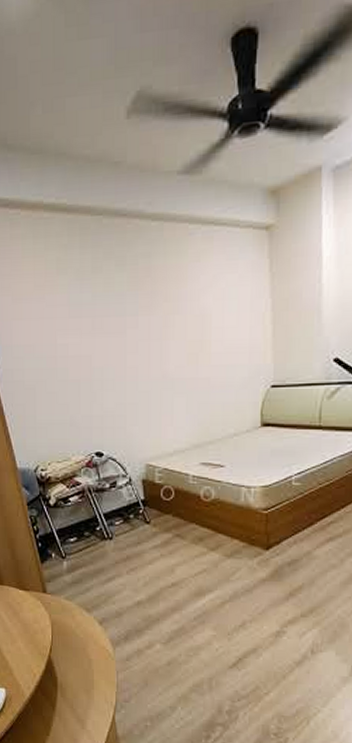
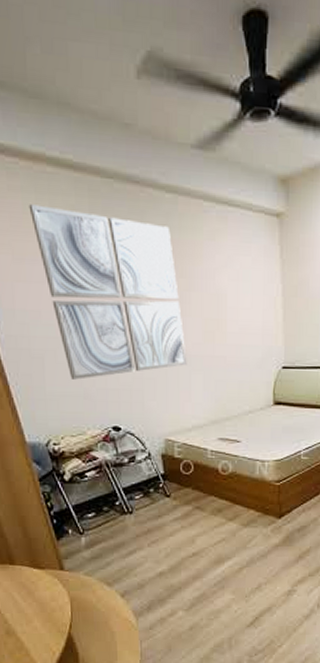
wall art: none [27,248,170,408] -> present [28,204,187,380]

